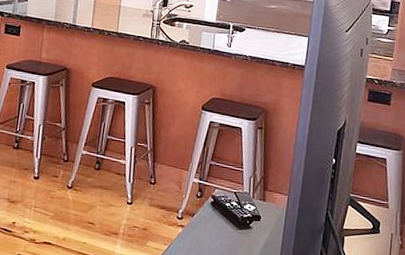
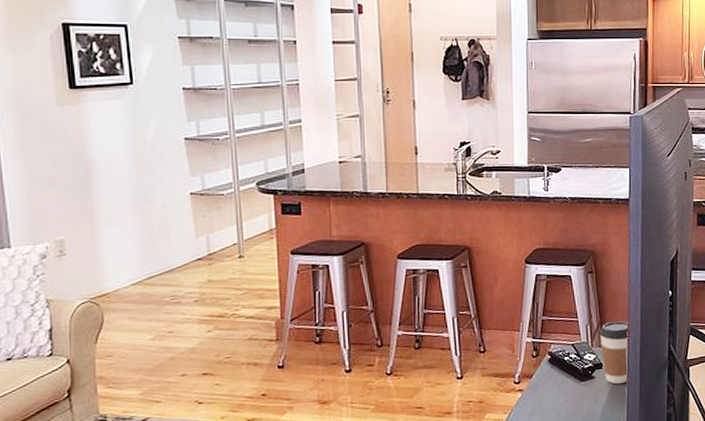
coffee cup: none [261,178,292,240] -> present [599,321,630,385]

